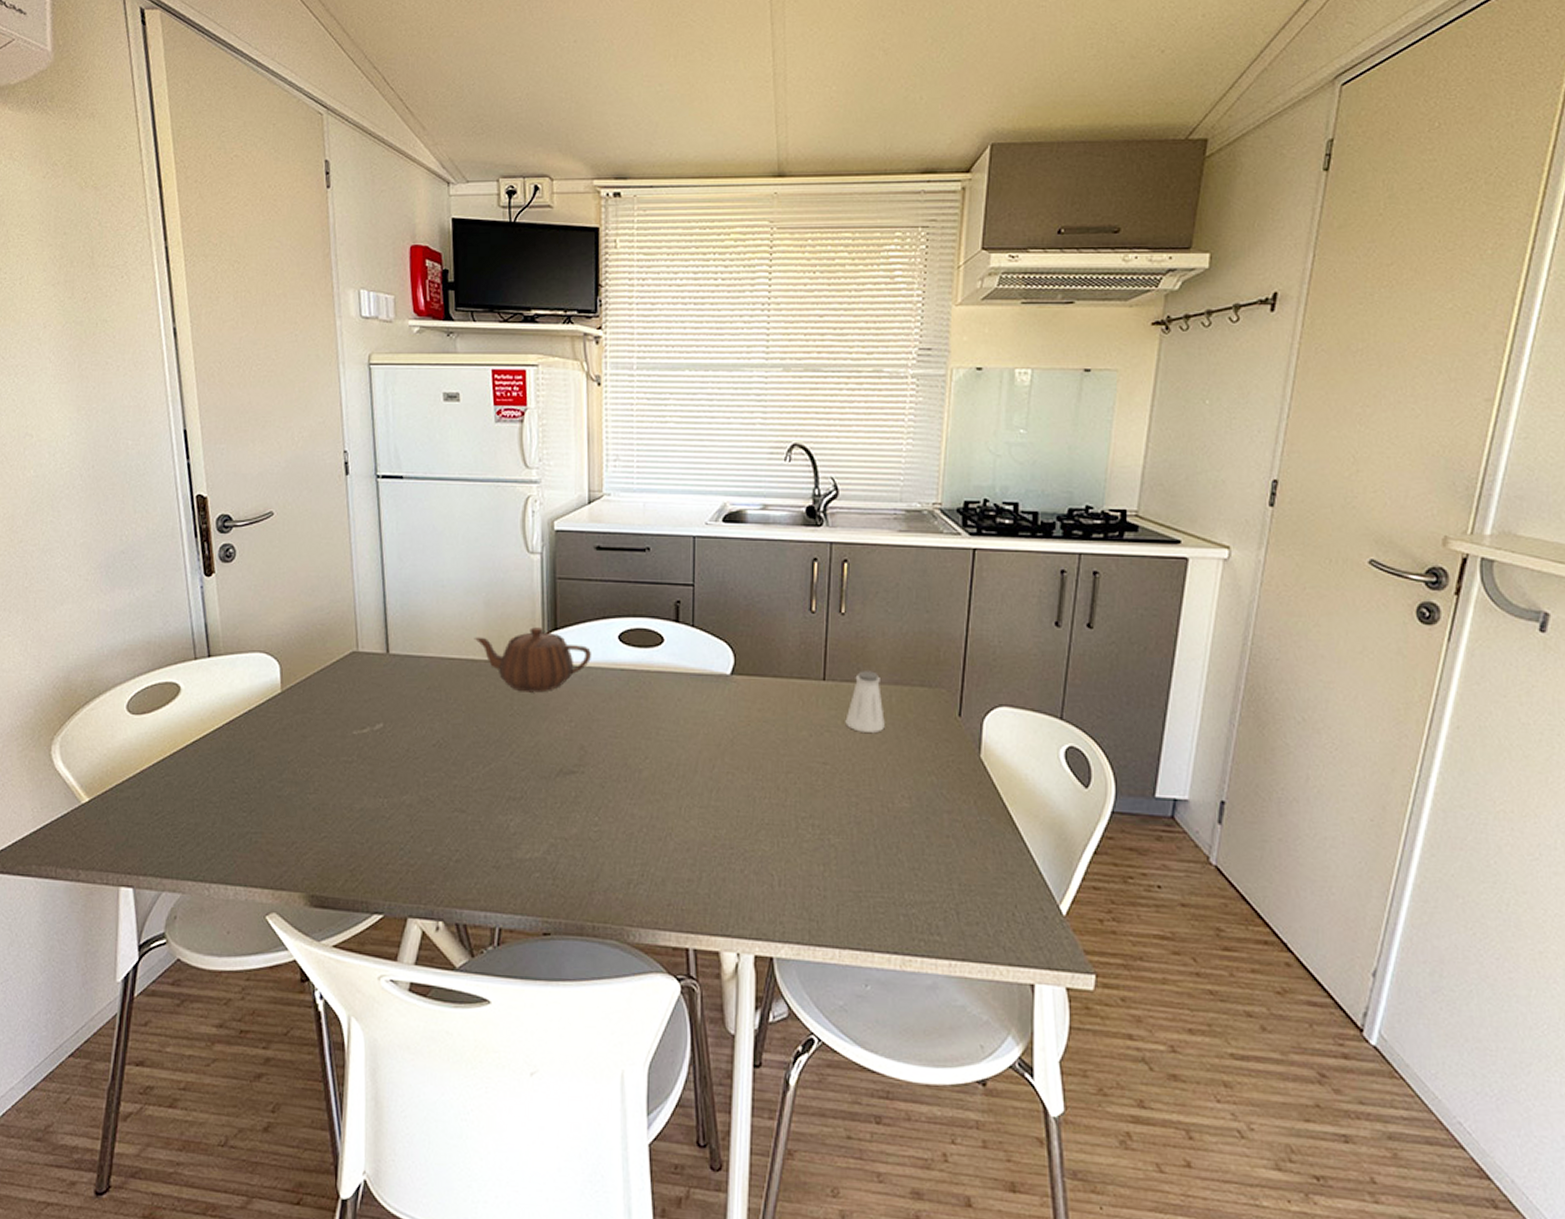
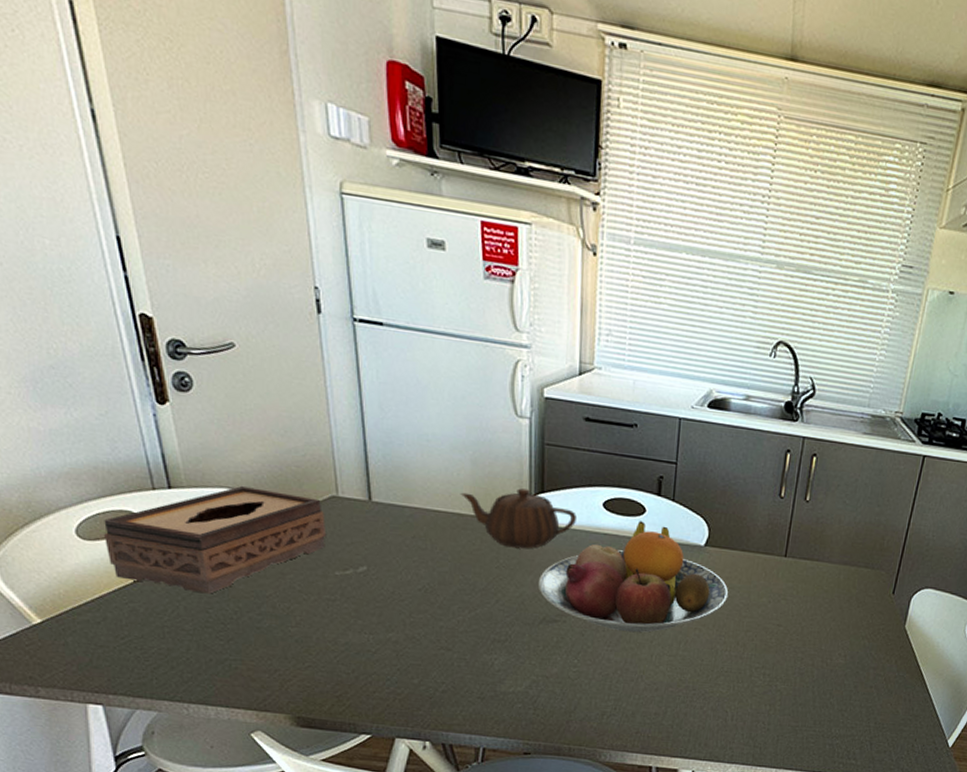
tissue box: none [150,649,347,763] -> present [104,486,327,594]
fruit bowl: none [553,652,763,782] -> present [538,520,729,633]
saltshaker: present [845,671,885,733] -> none [799,551,833,603]

